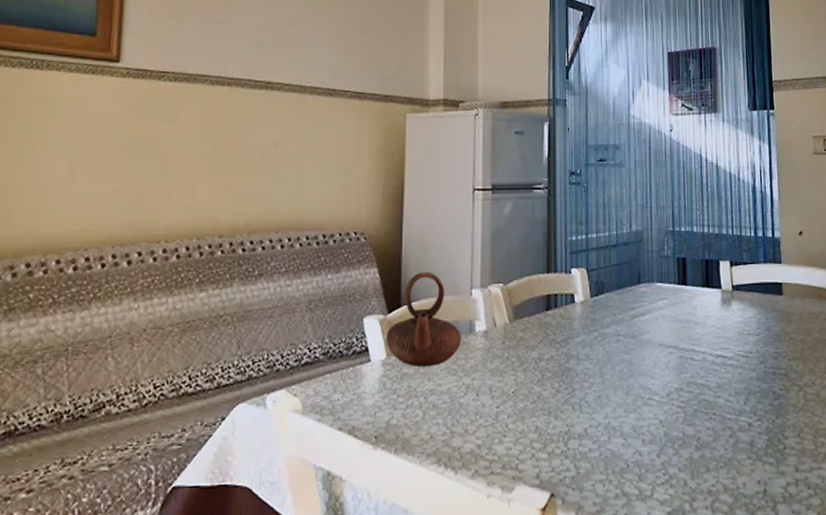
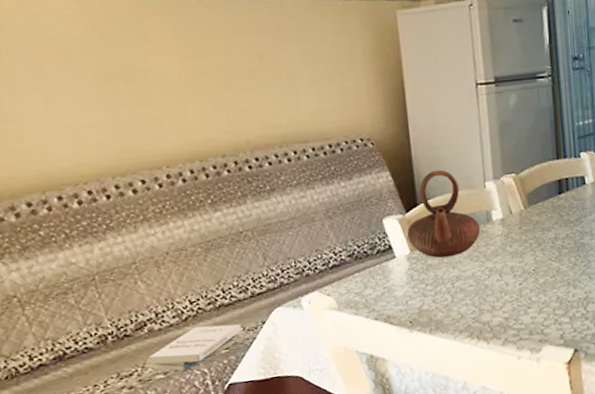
books: none [92,414,200,466] -> present [145,323,242,372]

